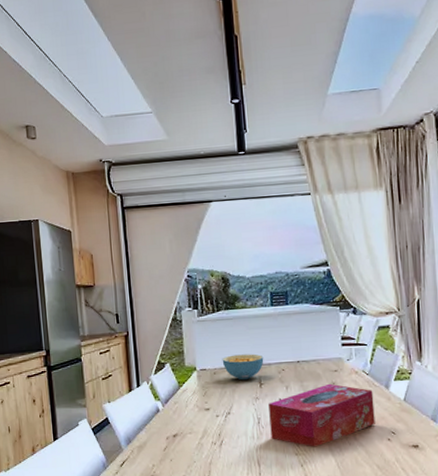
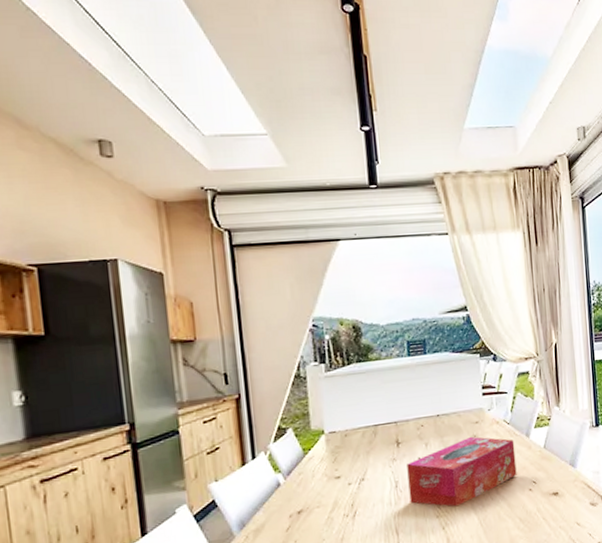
cereal bowl: present [222,354,264,381] -> none [354,410,401,441]

